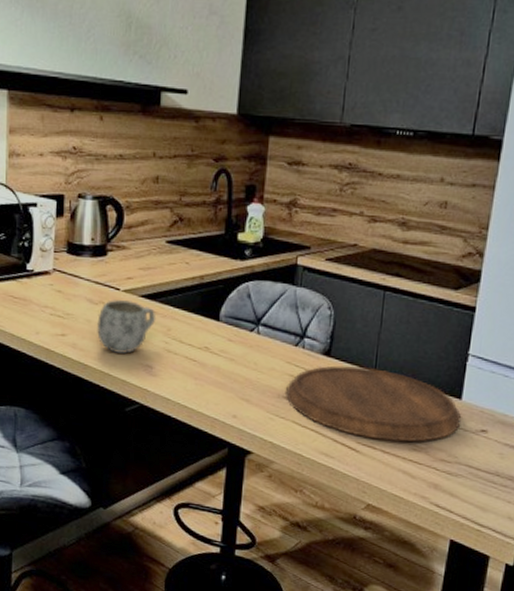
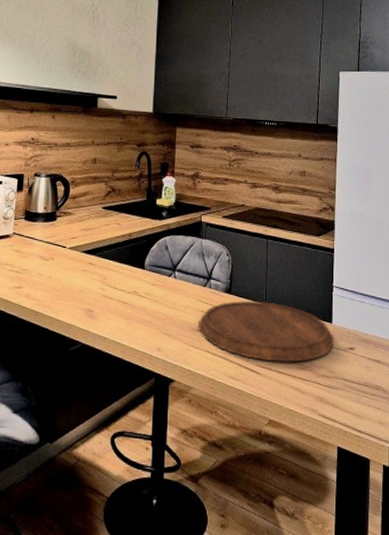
mug: present [97,300,156,354] -> none [47,256,95,301]

